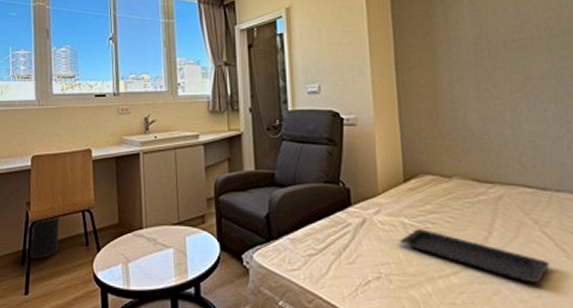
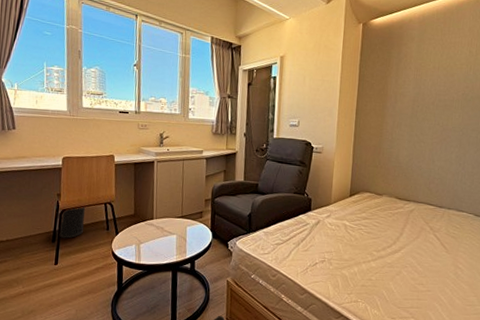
serving tray: present [400,229,550,282] -> none [341,229,435,268]

